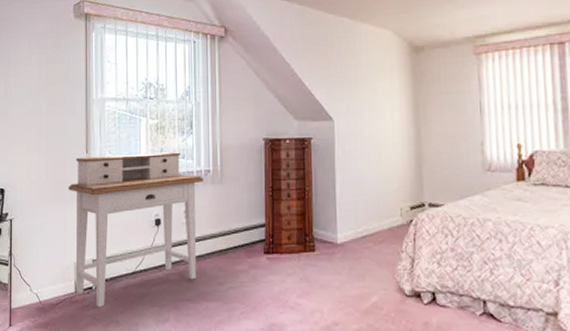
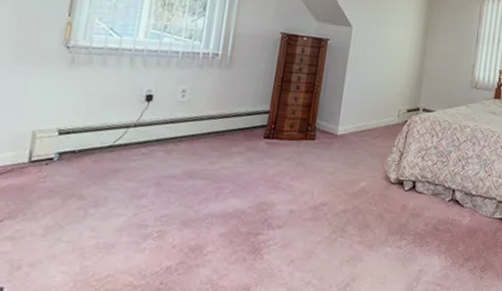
desk: present [68,152,204,307] -> none [29,19,210,180]

